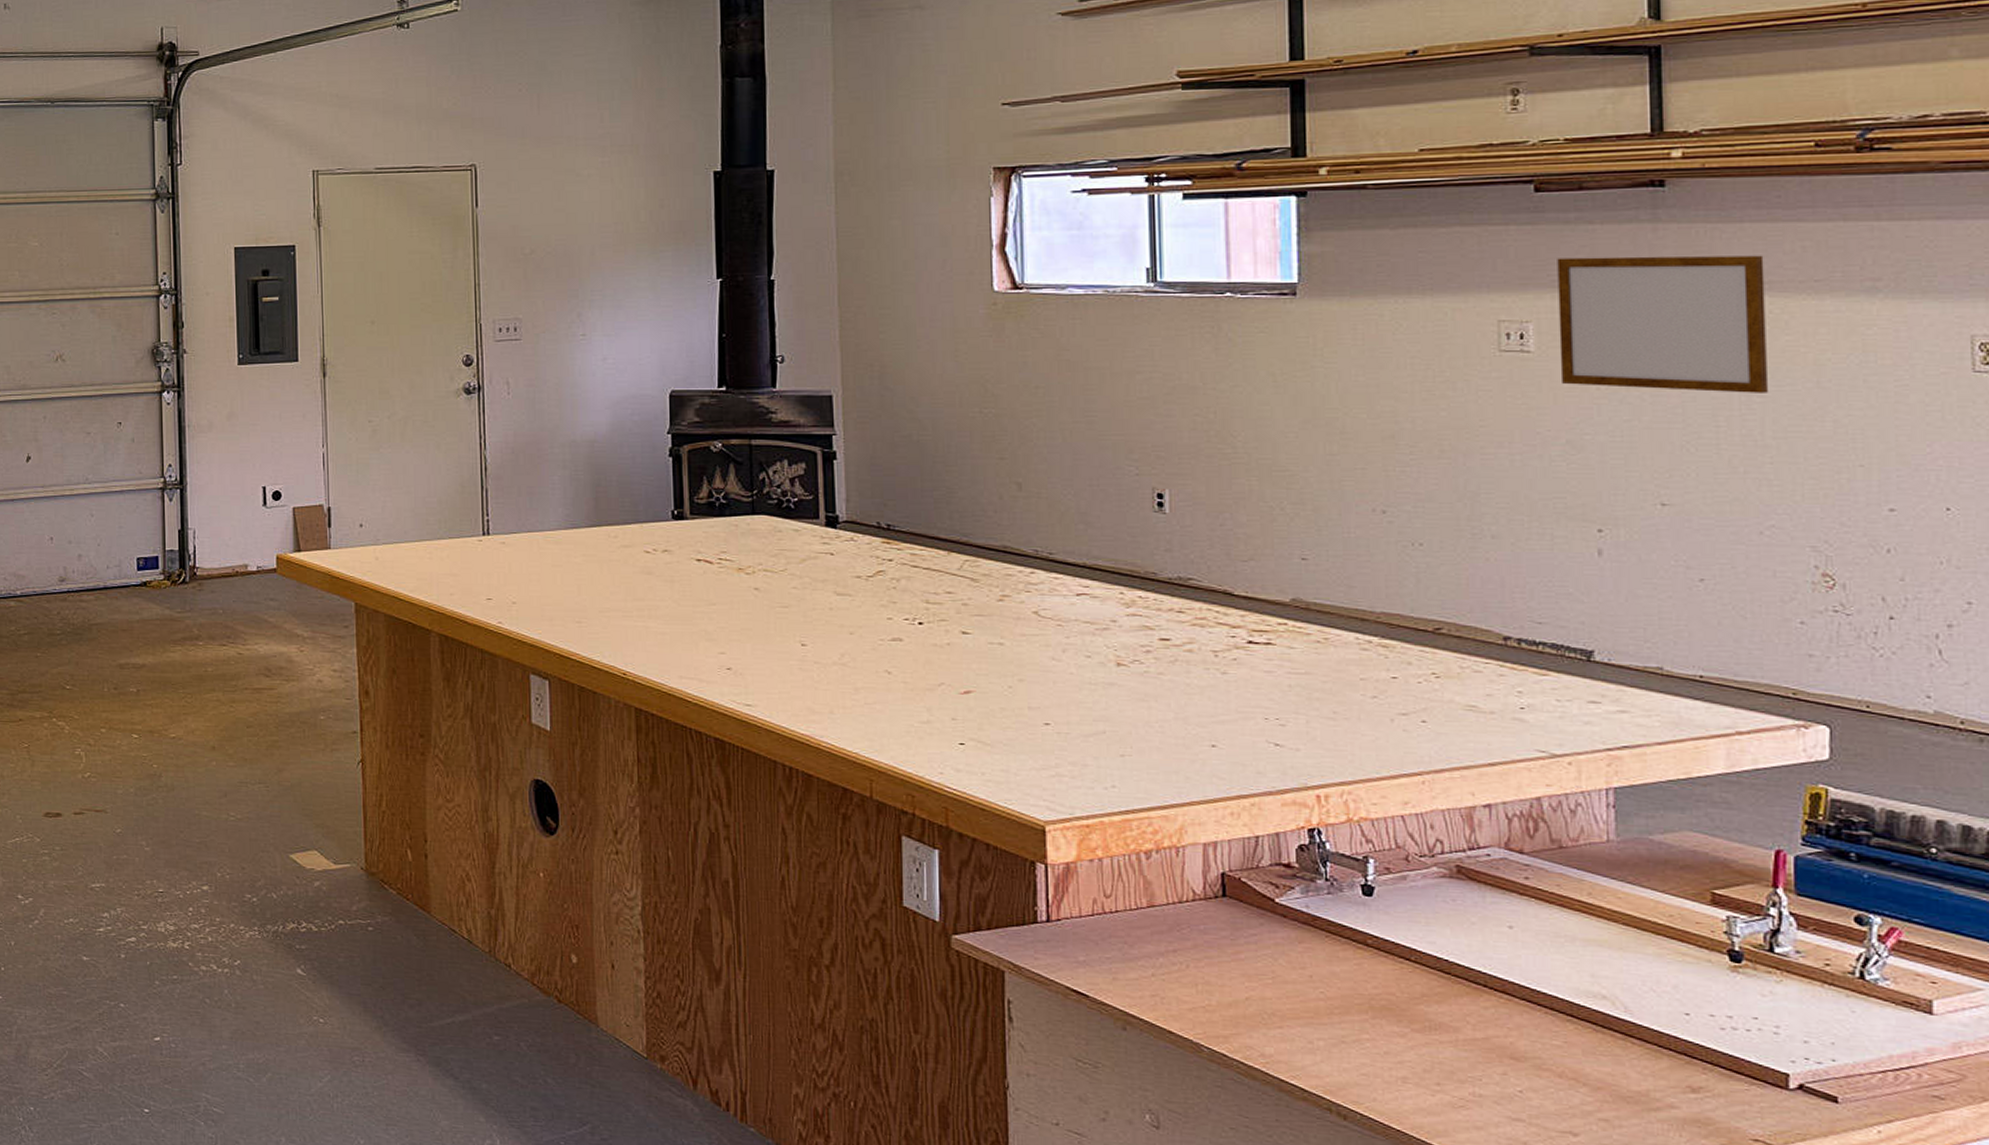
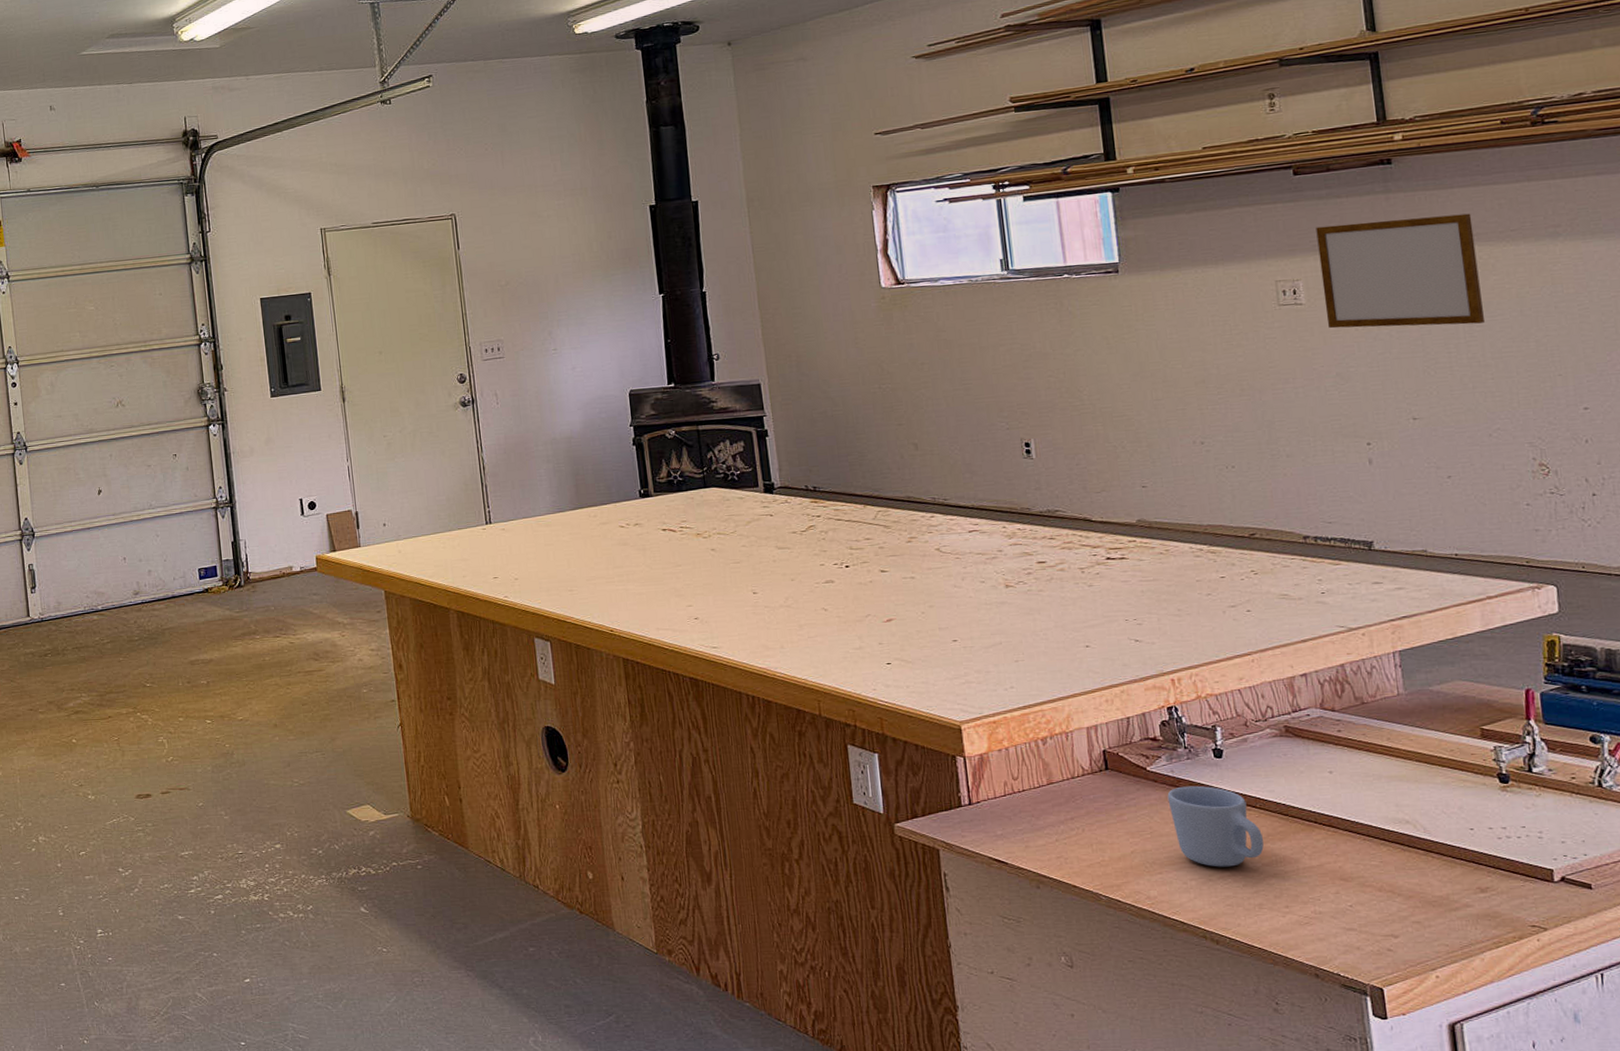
mug: none [1298,925,1415,1029] -> present [1167,785,1264,867]

